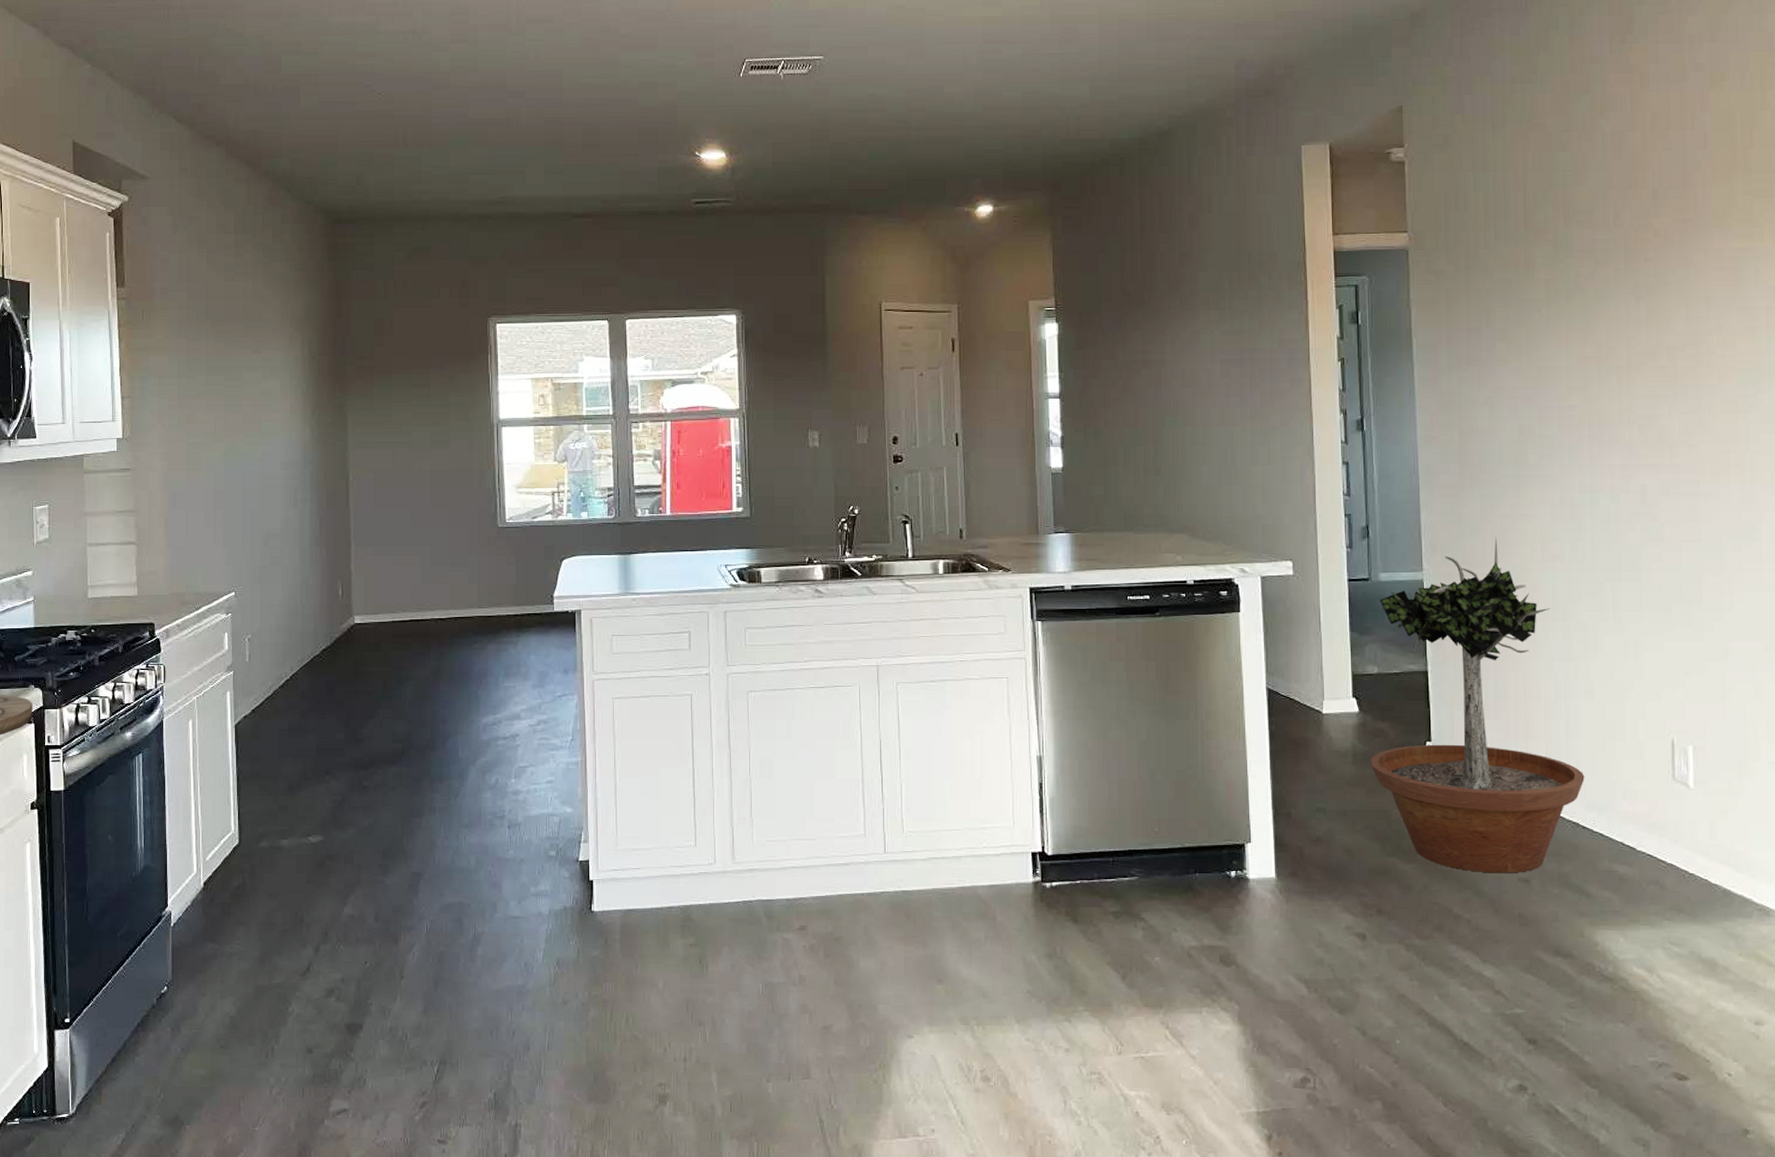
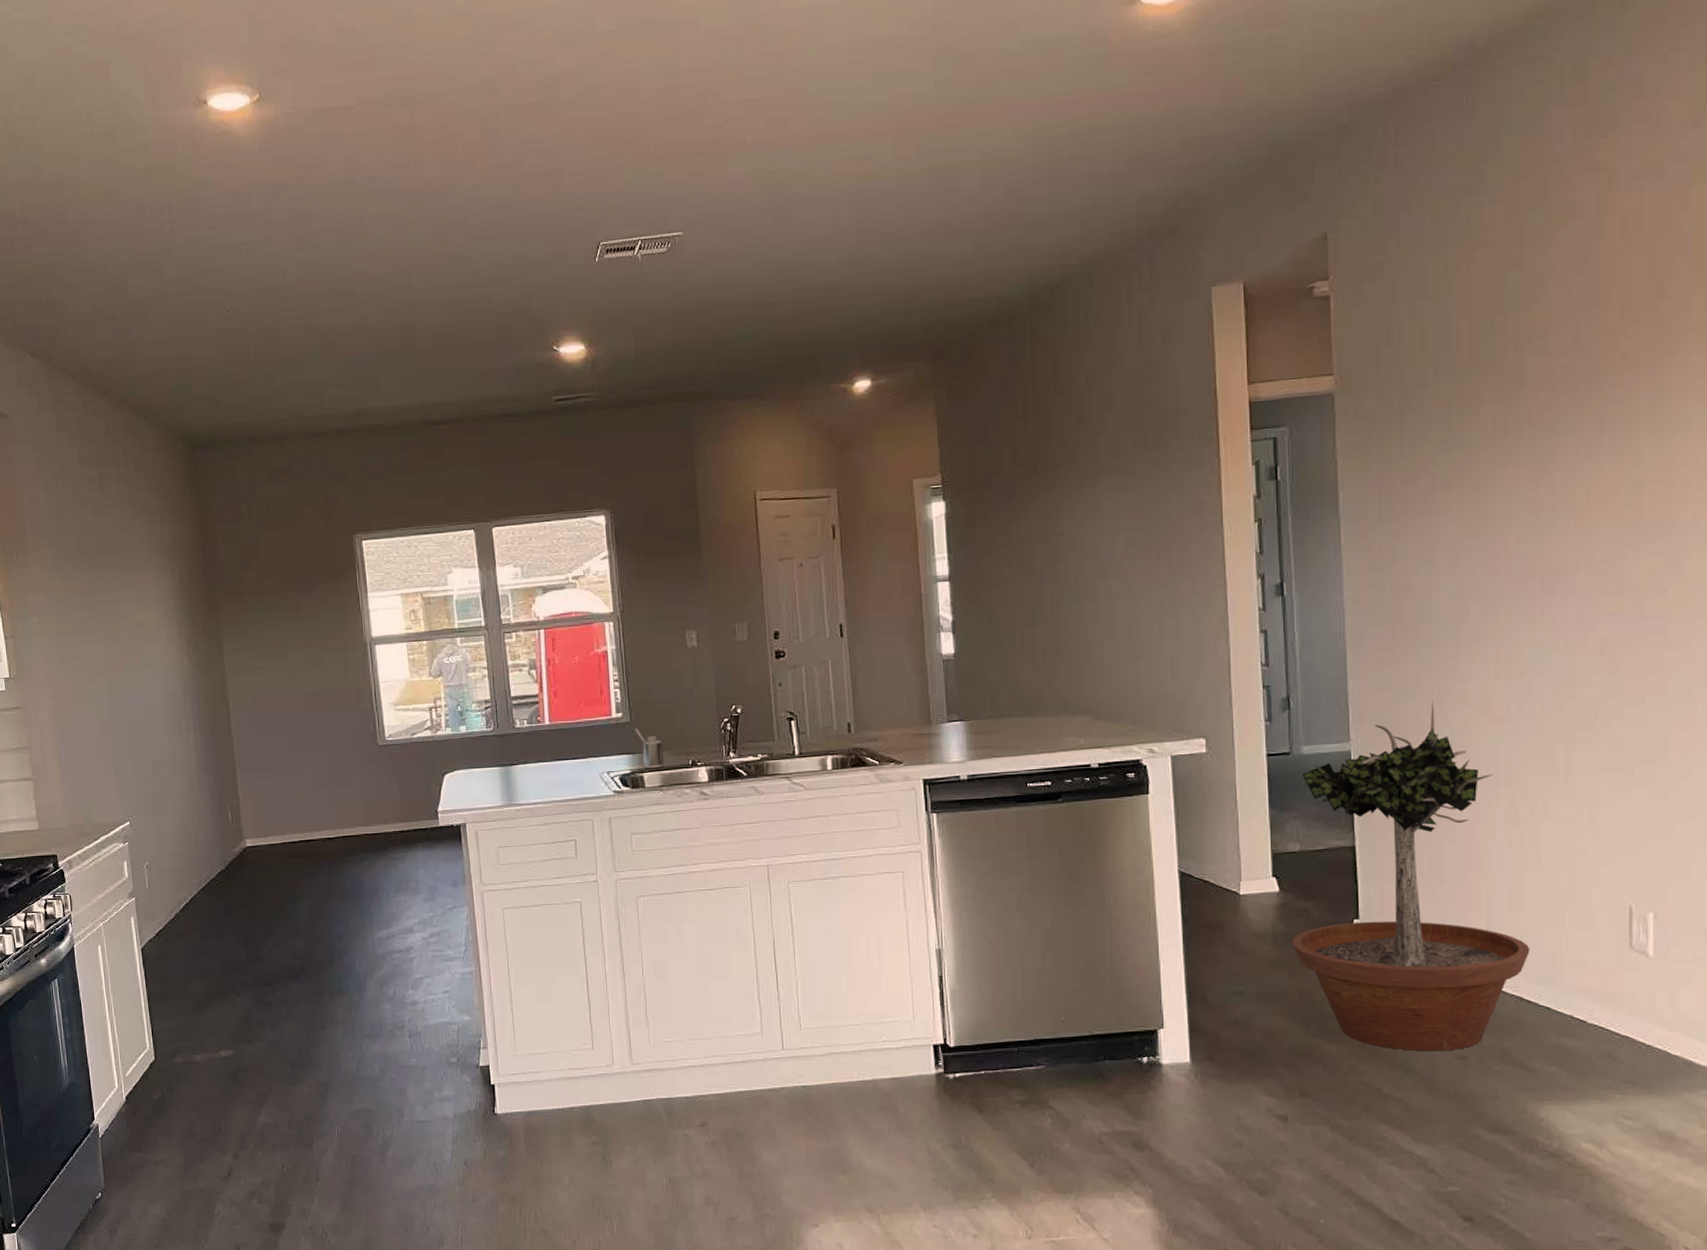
soap dispenser: none [754,523,782,564] -> present [634,728,665,769]

